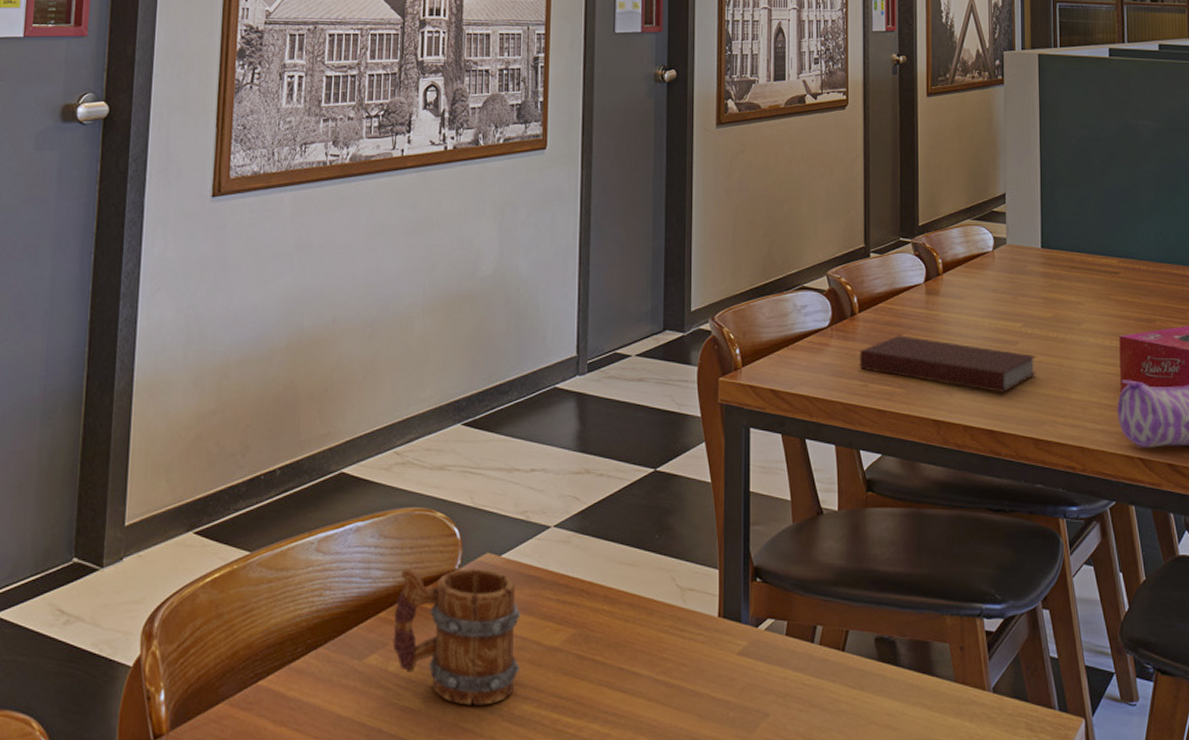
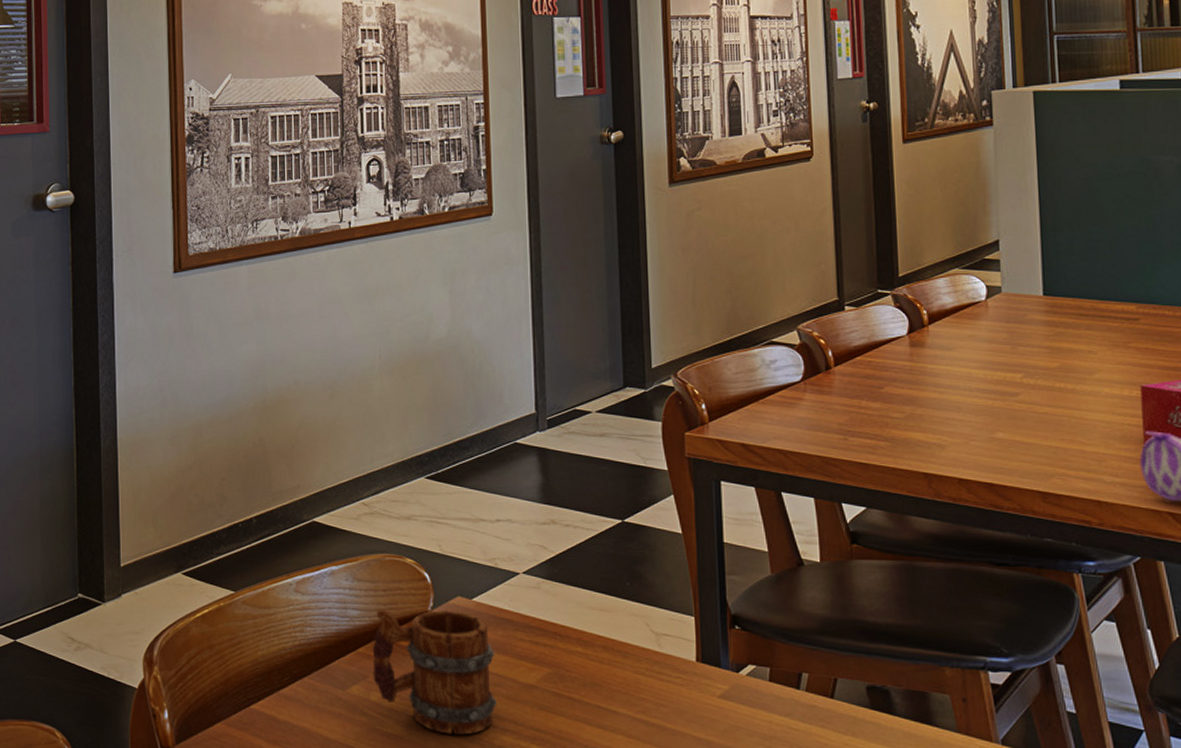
notebook: present [860,335,1037,392] -> none [838,388,1042,445]

